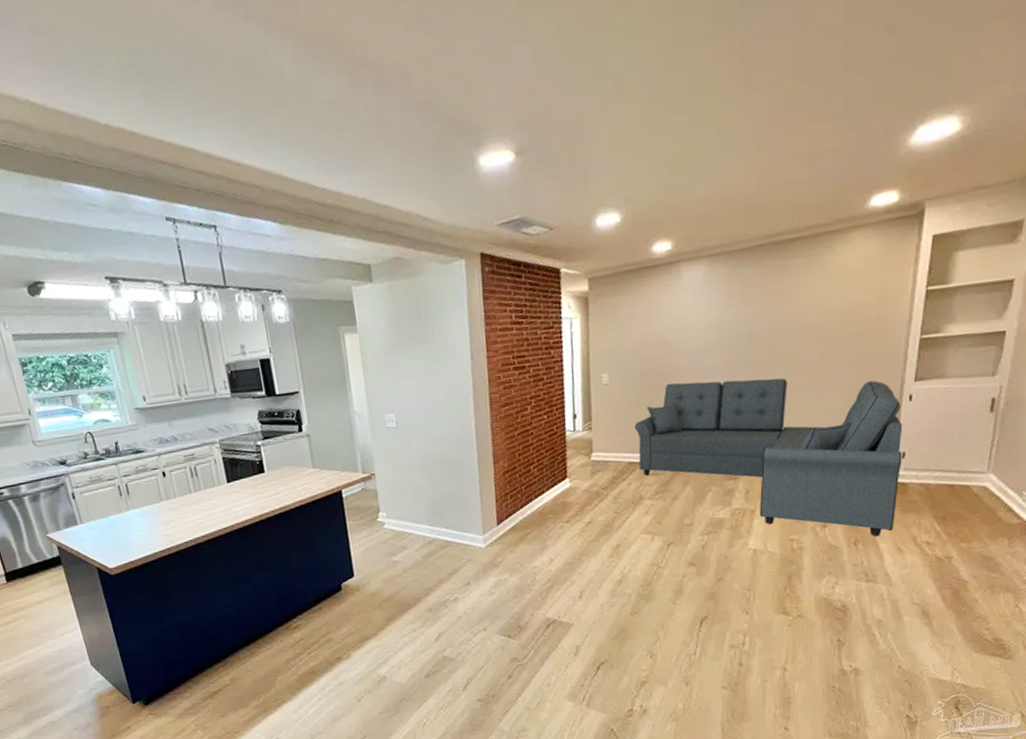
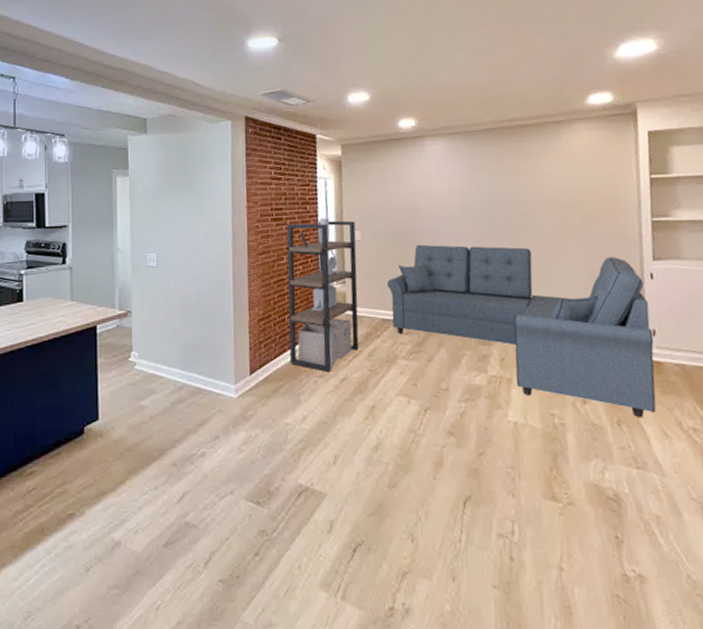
shelving unit: none [529,362,605,517] -> present [286,218,359,372]

